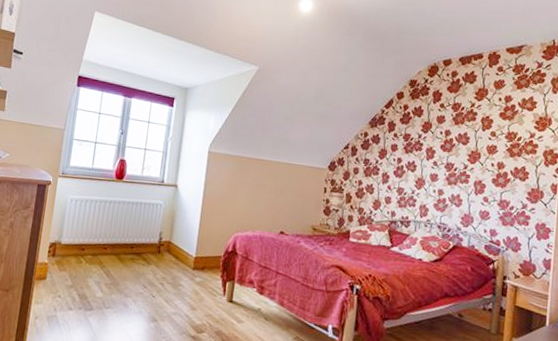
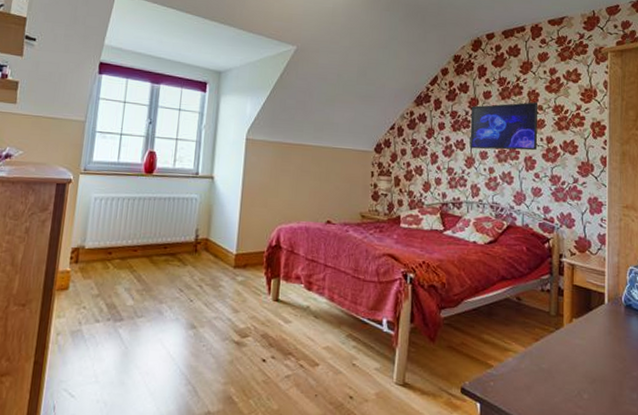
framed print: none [420,128,492,175] -> present [469,102,539,151]

